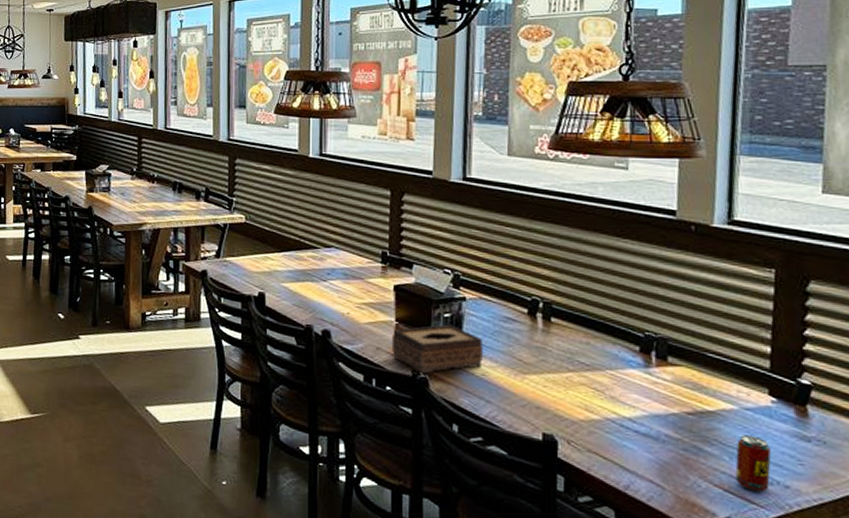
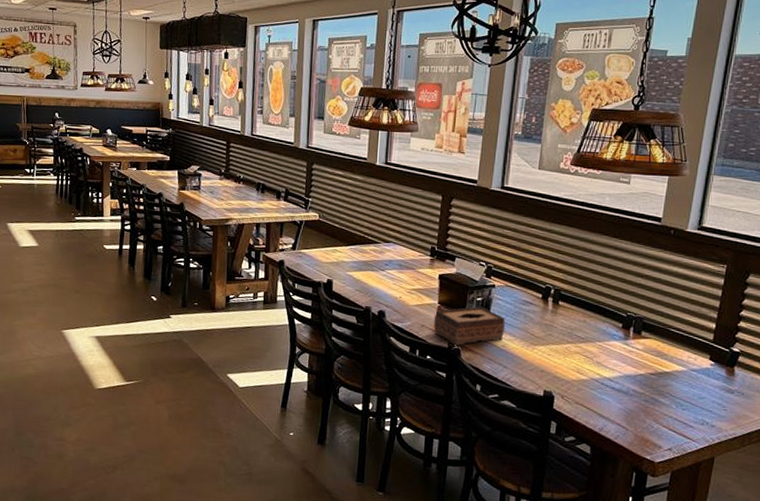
beverage can: present [735,435,771,492] -> none [678,389,705,430]

